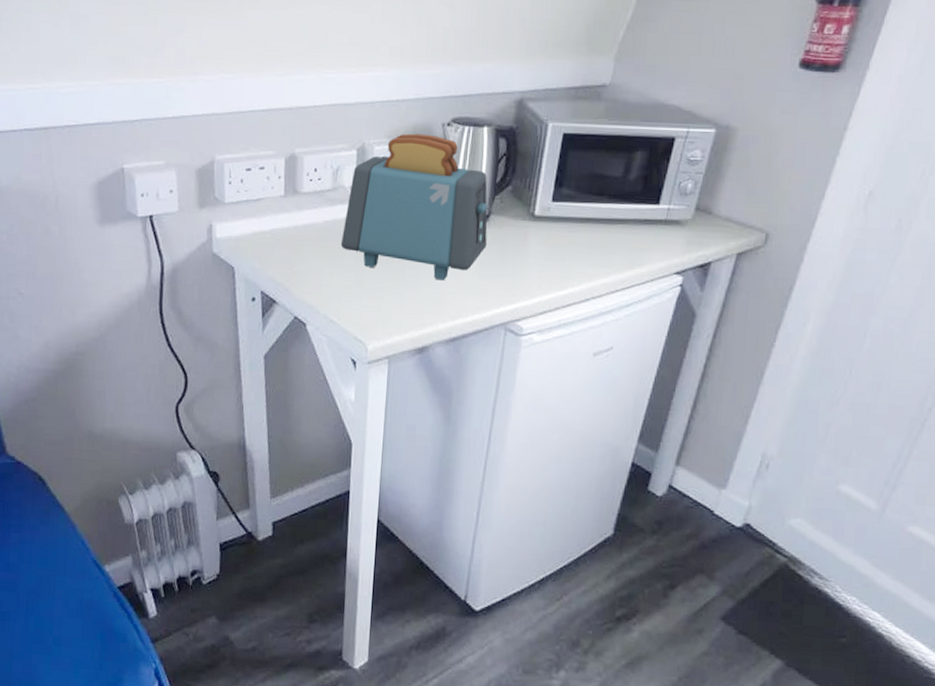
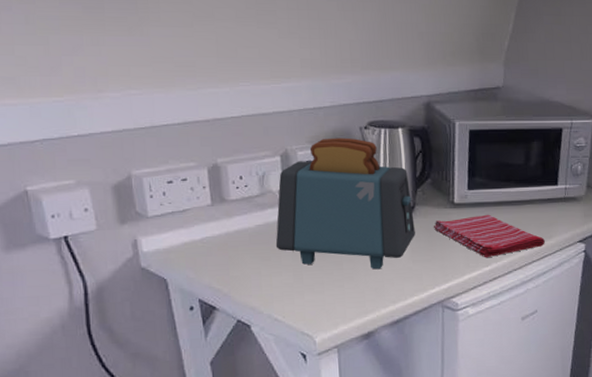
dish towel: none [507,231,634,281] -> present [433,214,545,258]

